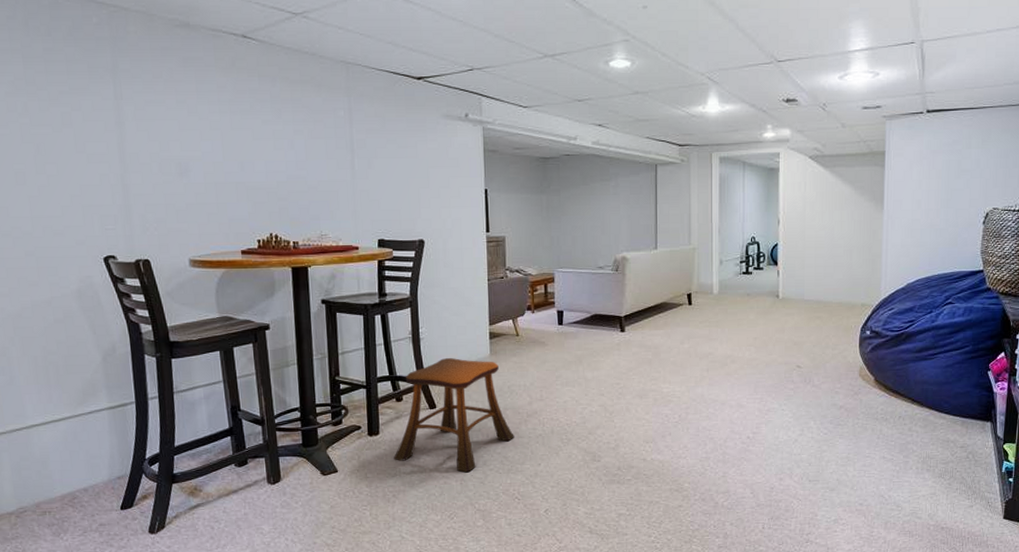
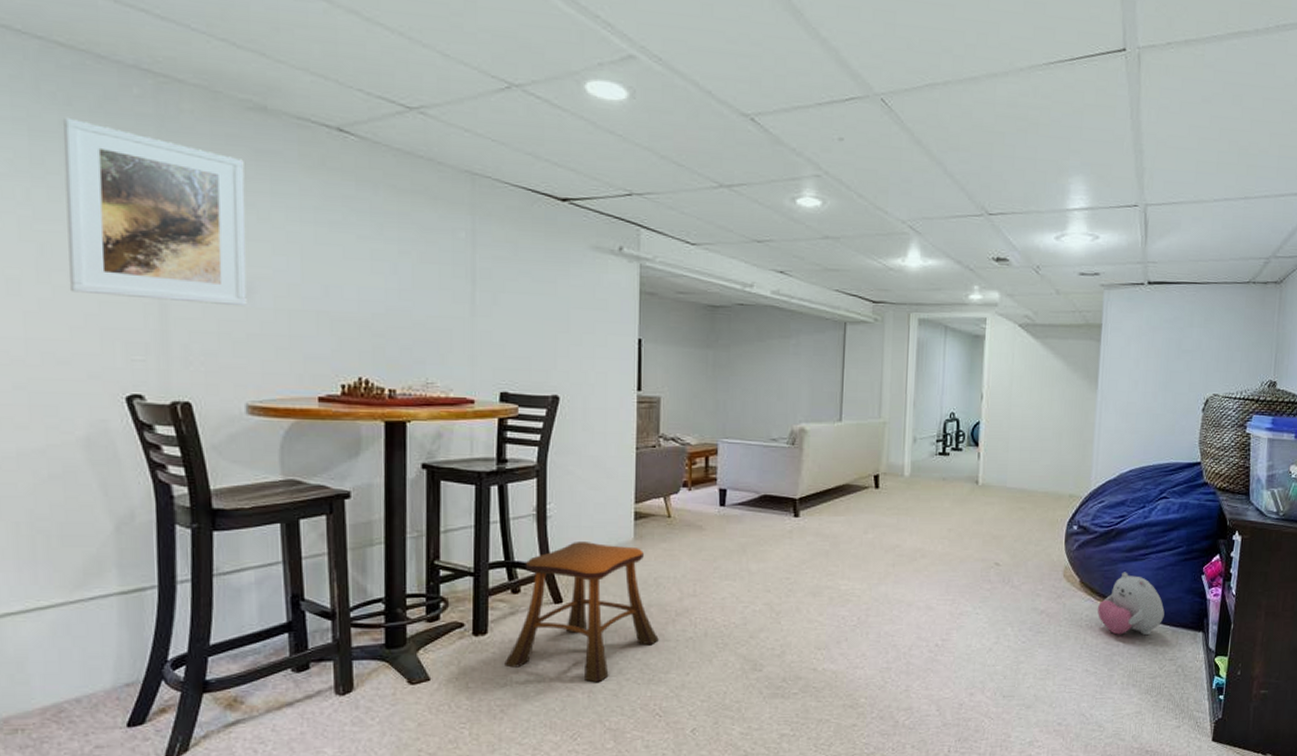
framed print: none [46,45,185,183] -> present [63,117,247,307]
plush toy: none [892,370,954,426] -> present [1098,572,1165,636]

